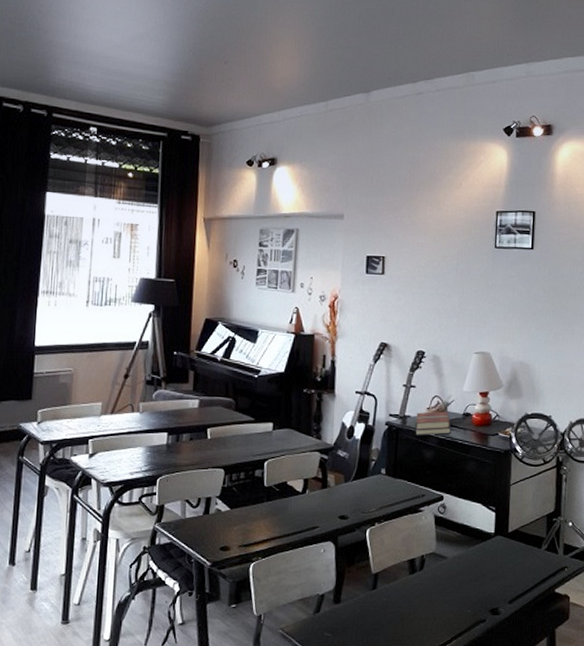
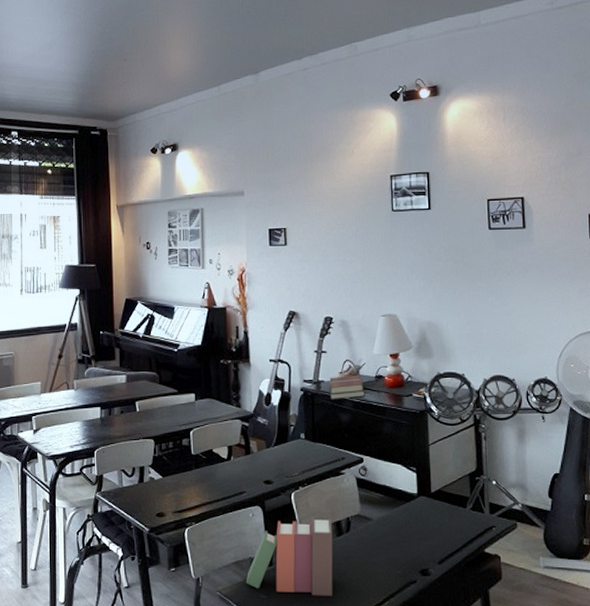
books: none [311,554,406,635] -> present [246,517,333,596]

